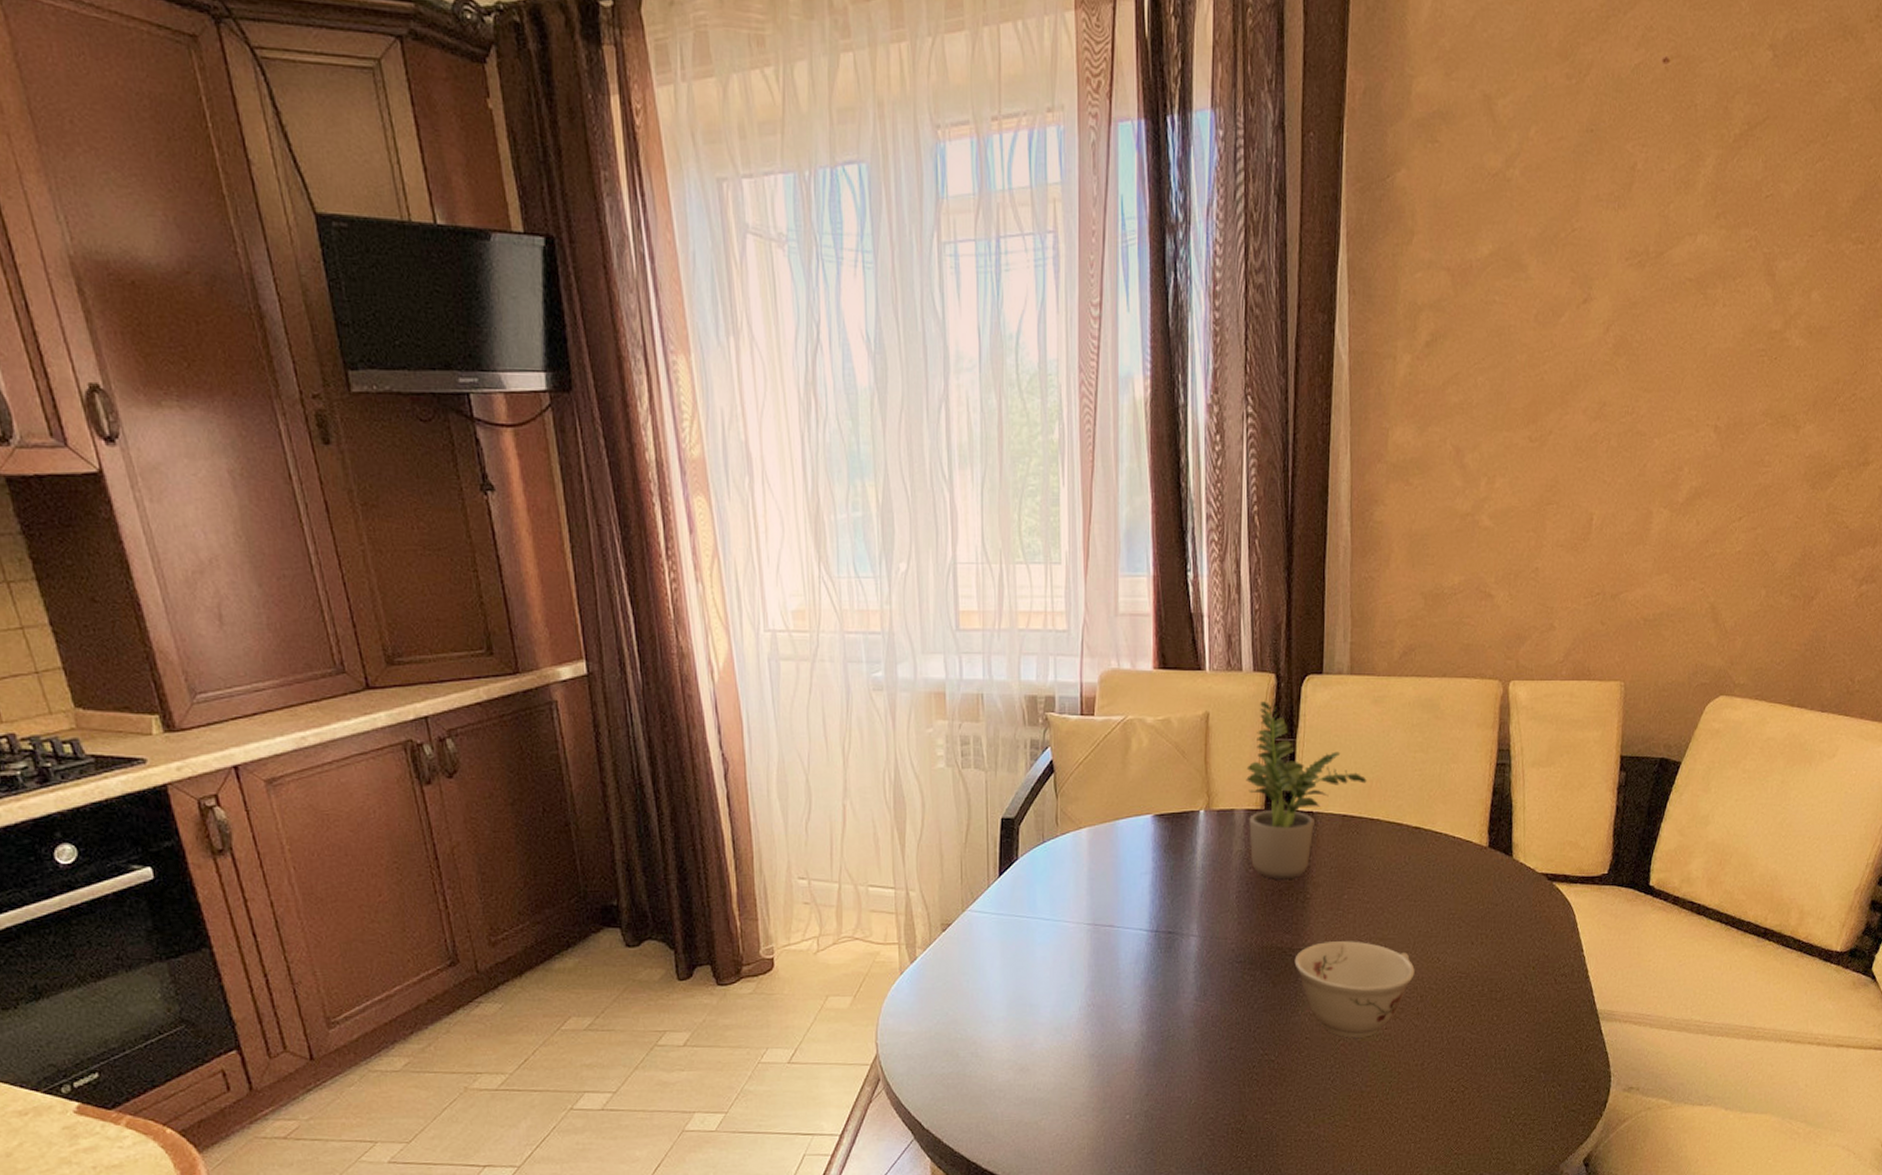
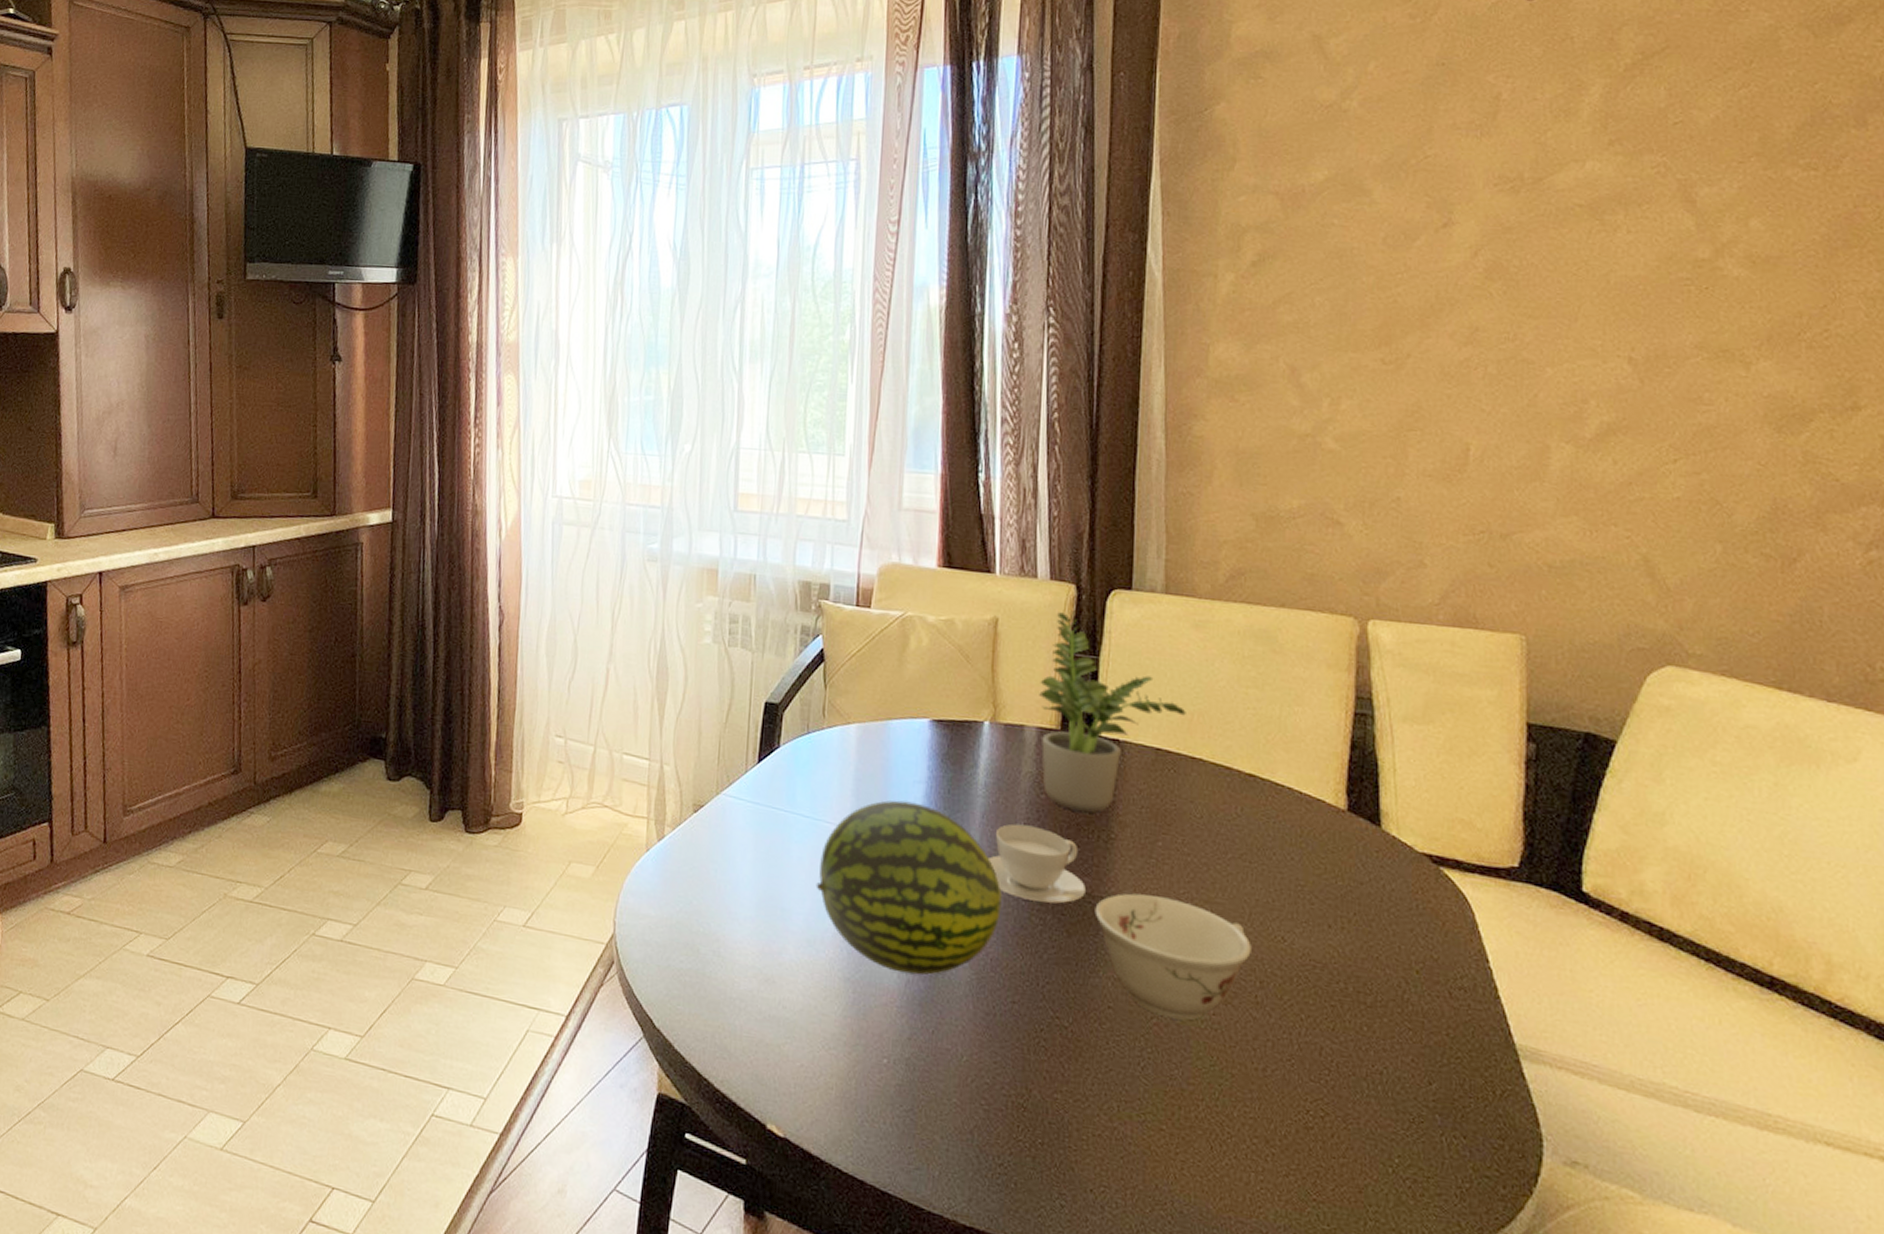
fruit: none [1059,892,1219,1042] -> present [816,800,1002,975]
teacup: none [1207,897,1287,962] -> present [989,824,1086,904]

